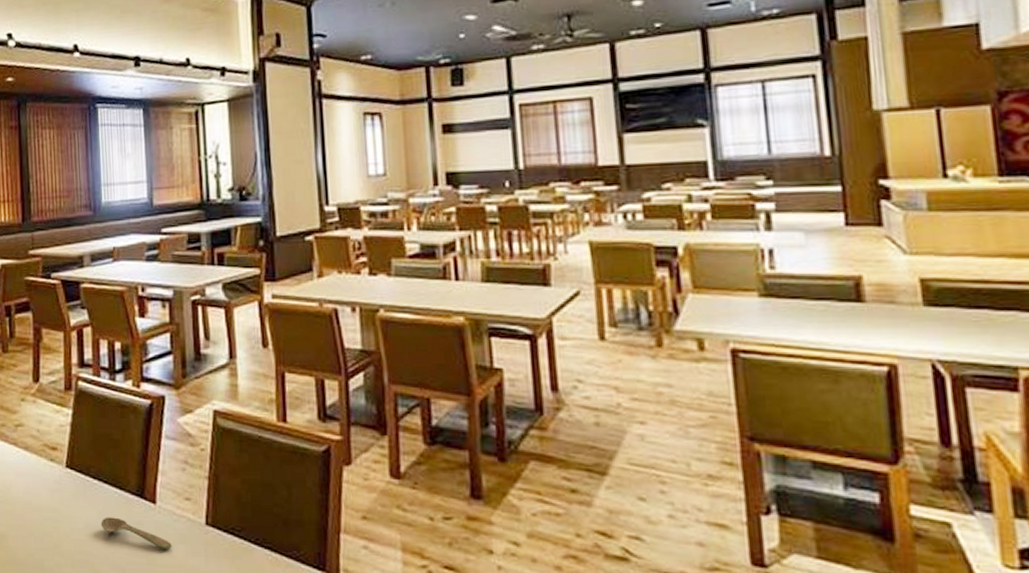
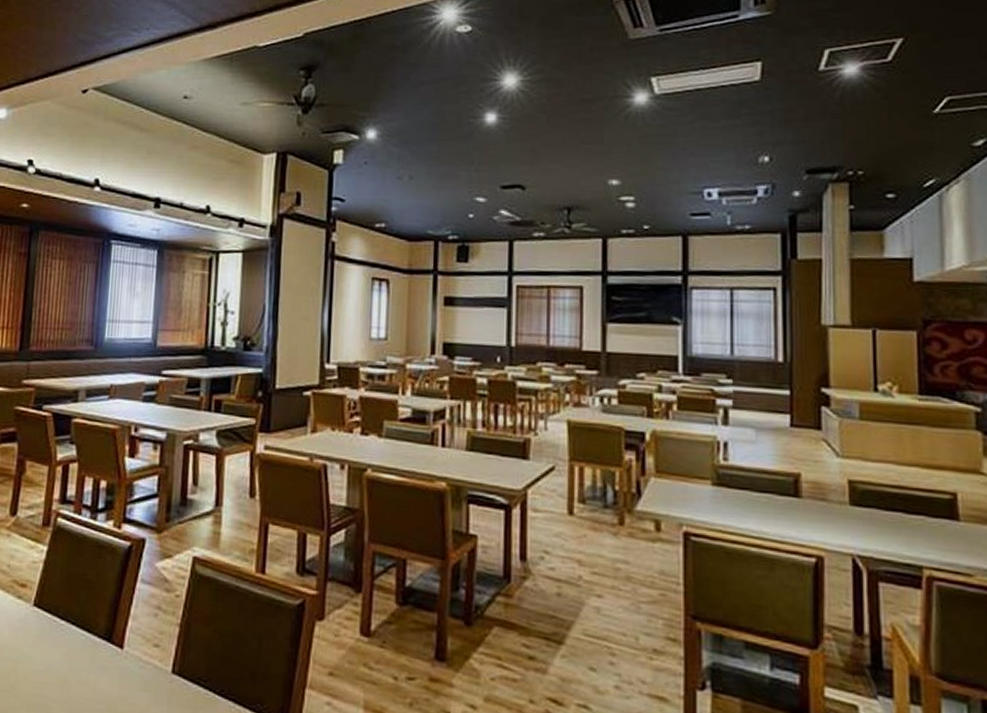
spoon: present [100,517,172,550] -> none [63,659,134,697]

